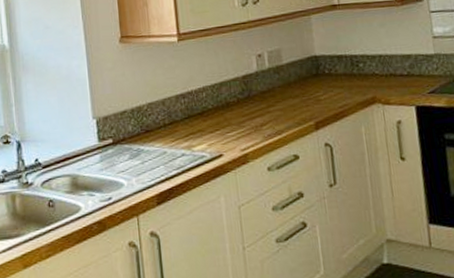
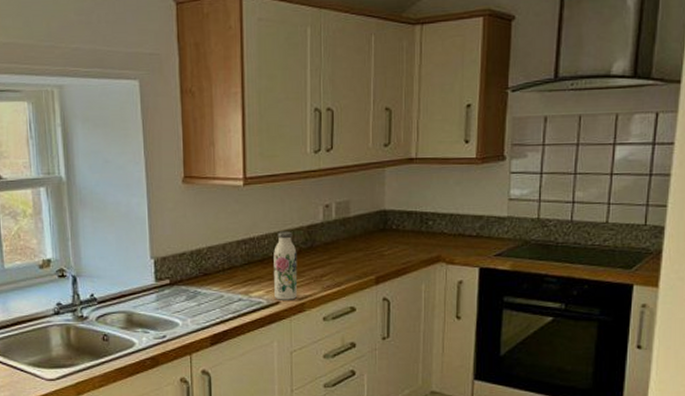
water bottle: none [212,82,239,153] -> present [273,231,298,300]

